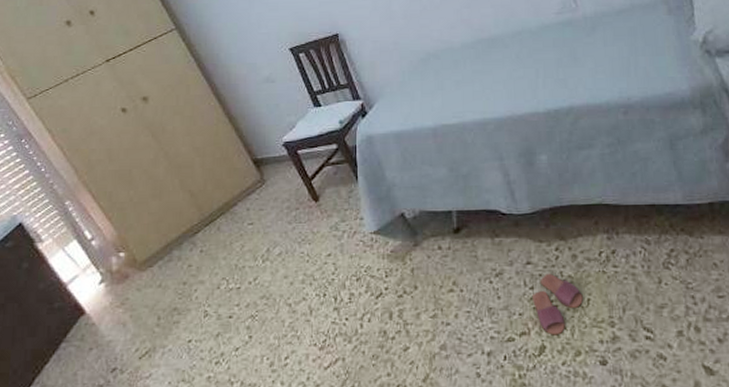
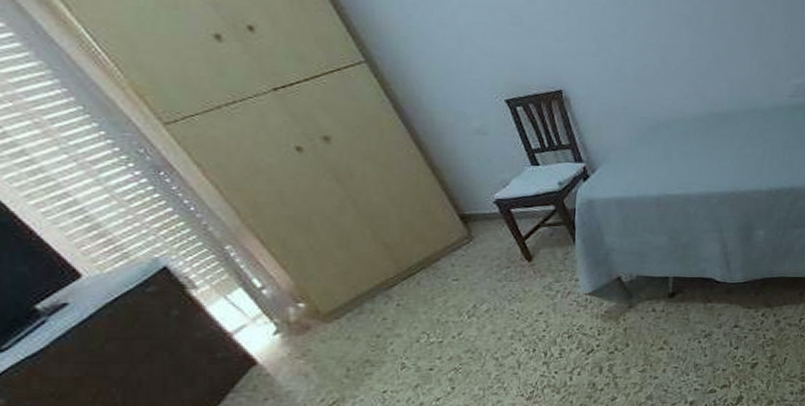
slippers: present [533,273,583,335] -> none [736,335,781,388]

